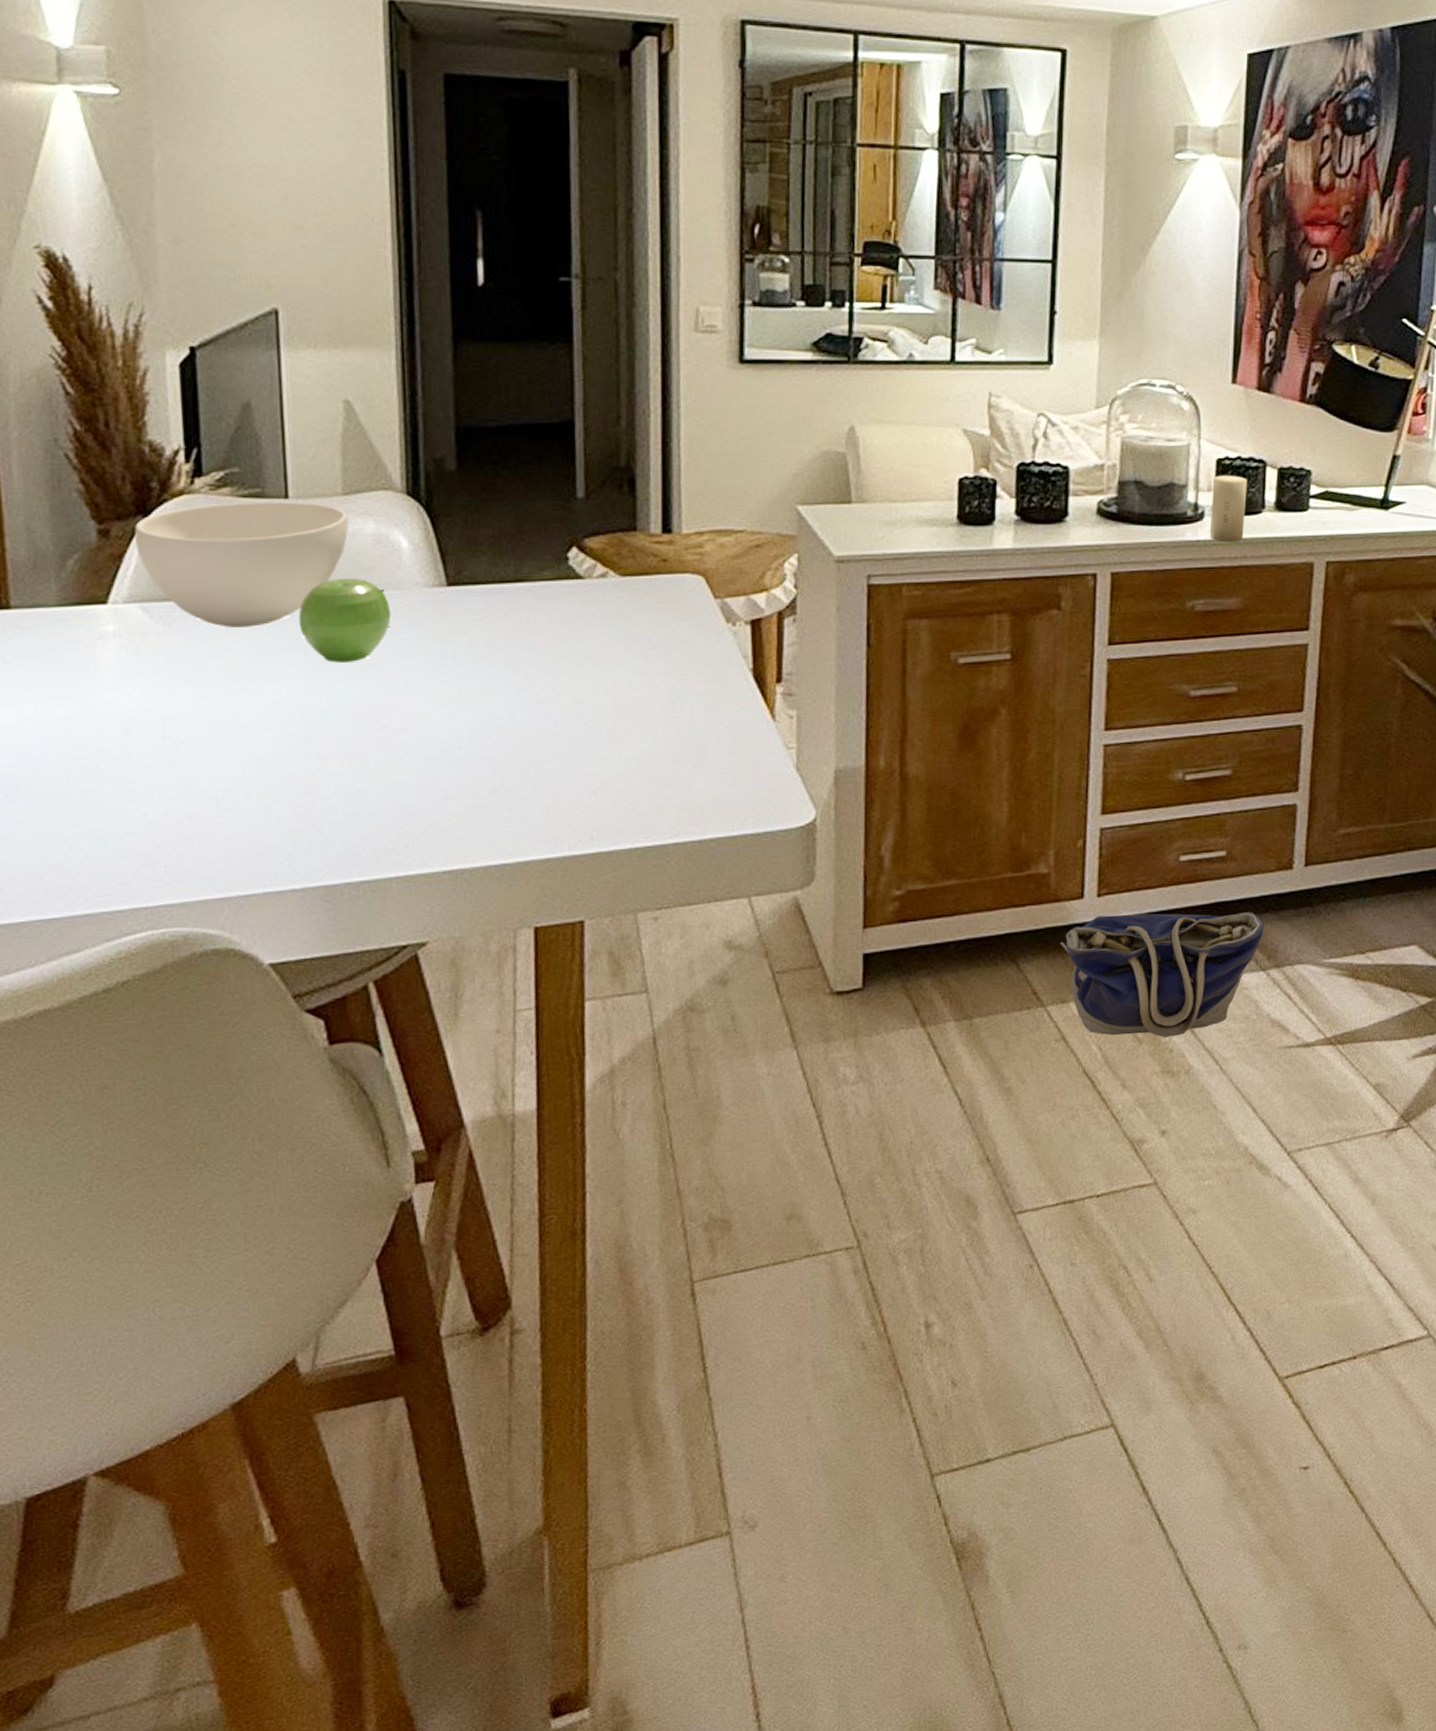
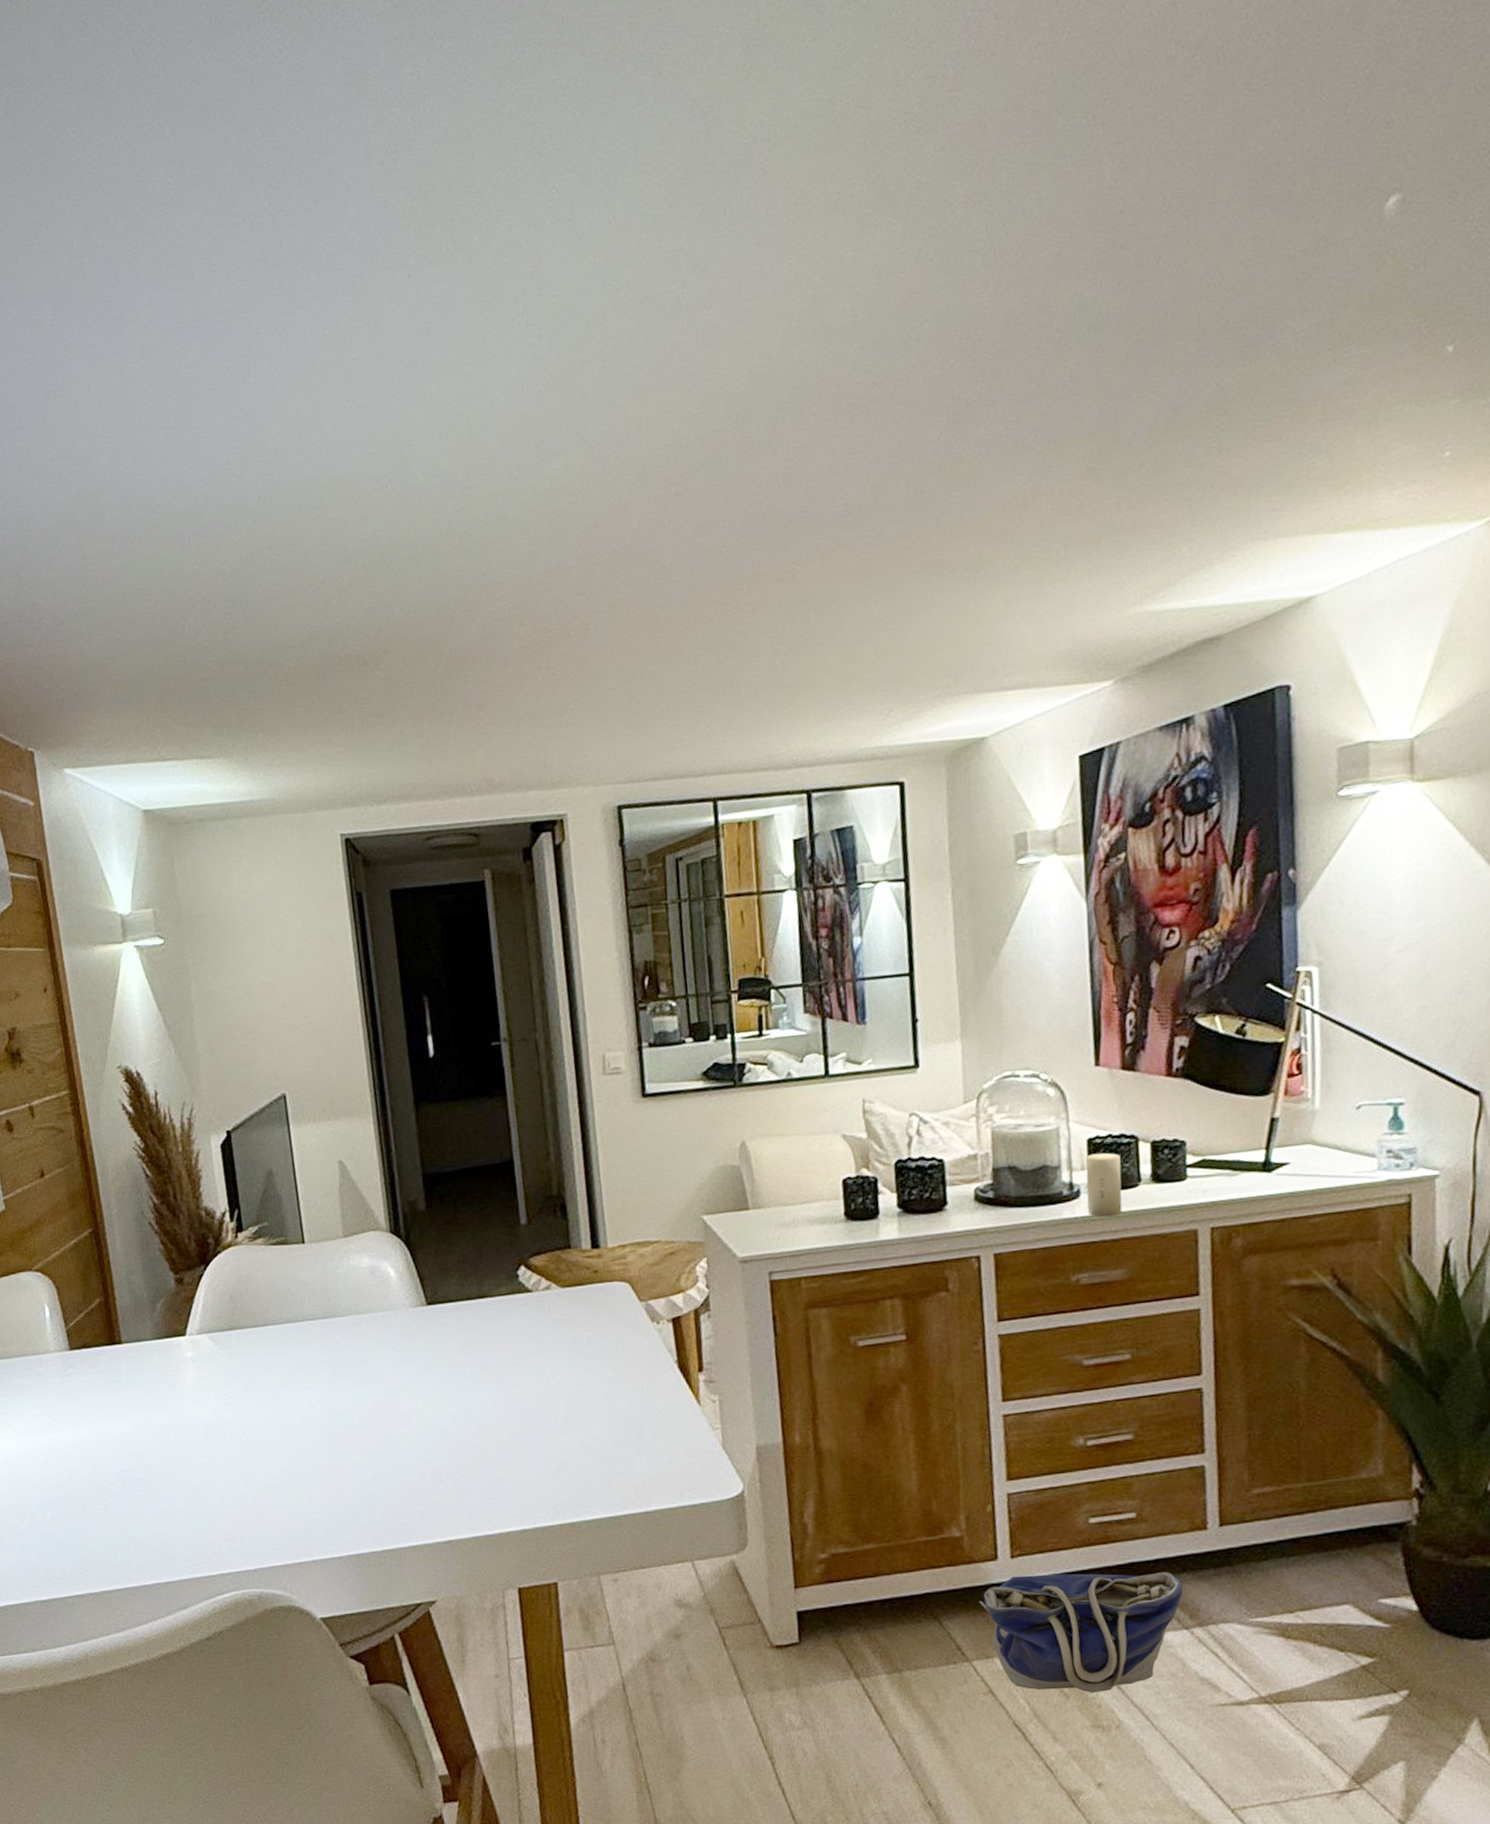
bowl: present [134,501,348,628] -> none [200,1245,350,1349]
fruit: present [298,577,392,663] -> none [319,1303,387,1373]

